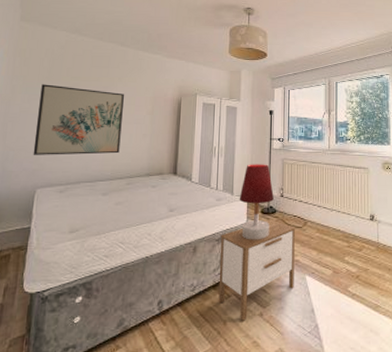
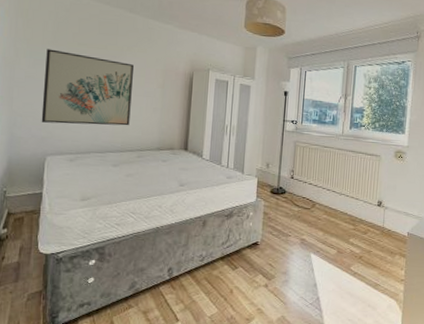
nightstand: present [218,219,296,321] -> none [226,199,304,291]
table lamp: present [239,164,274,240] -> none [249,144,284,218]

